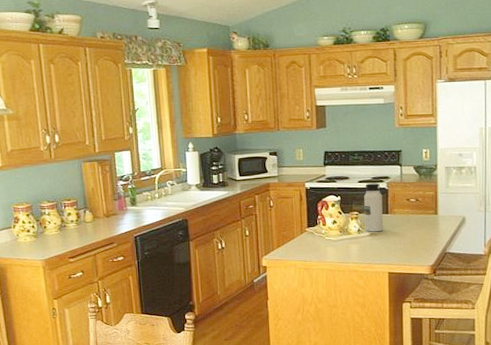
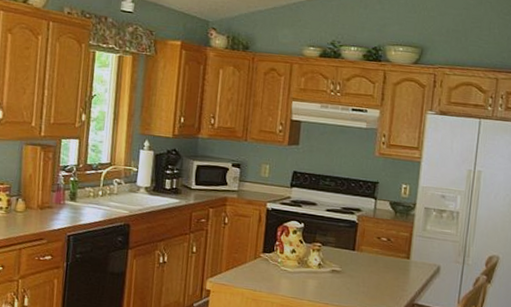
water bottle: present [364,183,383,232] -> none [326,213,351,270]

